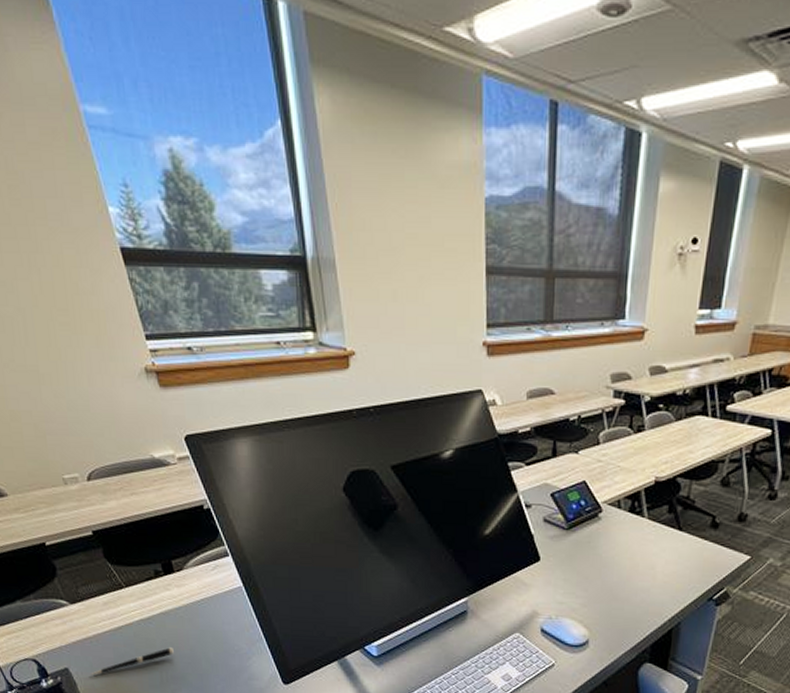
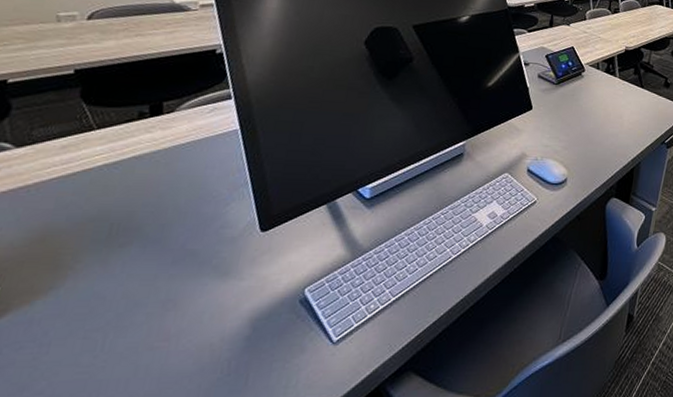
pen: present [91,647,174,675] -> none [13,195,137,231]

